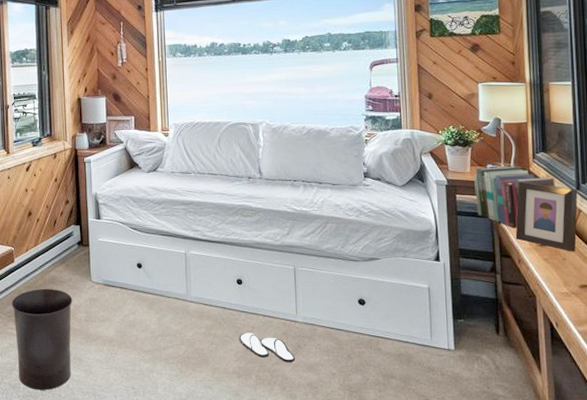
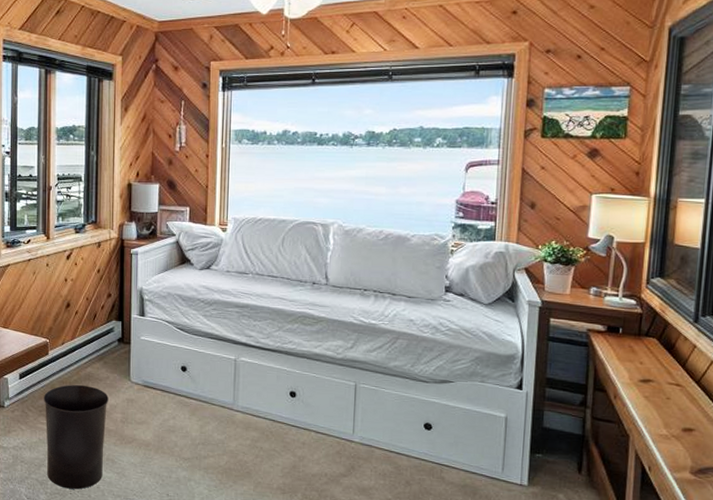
slippers: present [239,333,296,362] -> none [287,448,348,483]
books: present [473,165,560,229] -> none [572,290,674,361]
picture frame: present [515,182,578,252] -> none [614,309,695,391]

